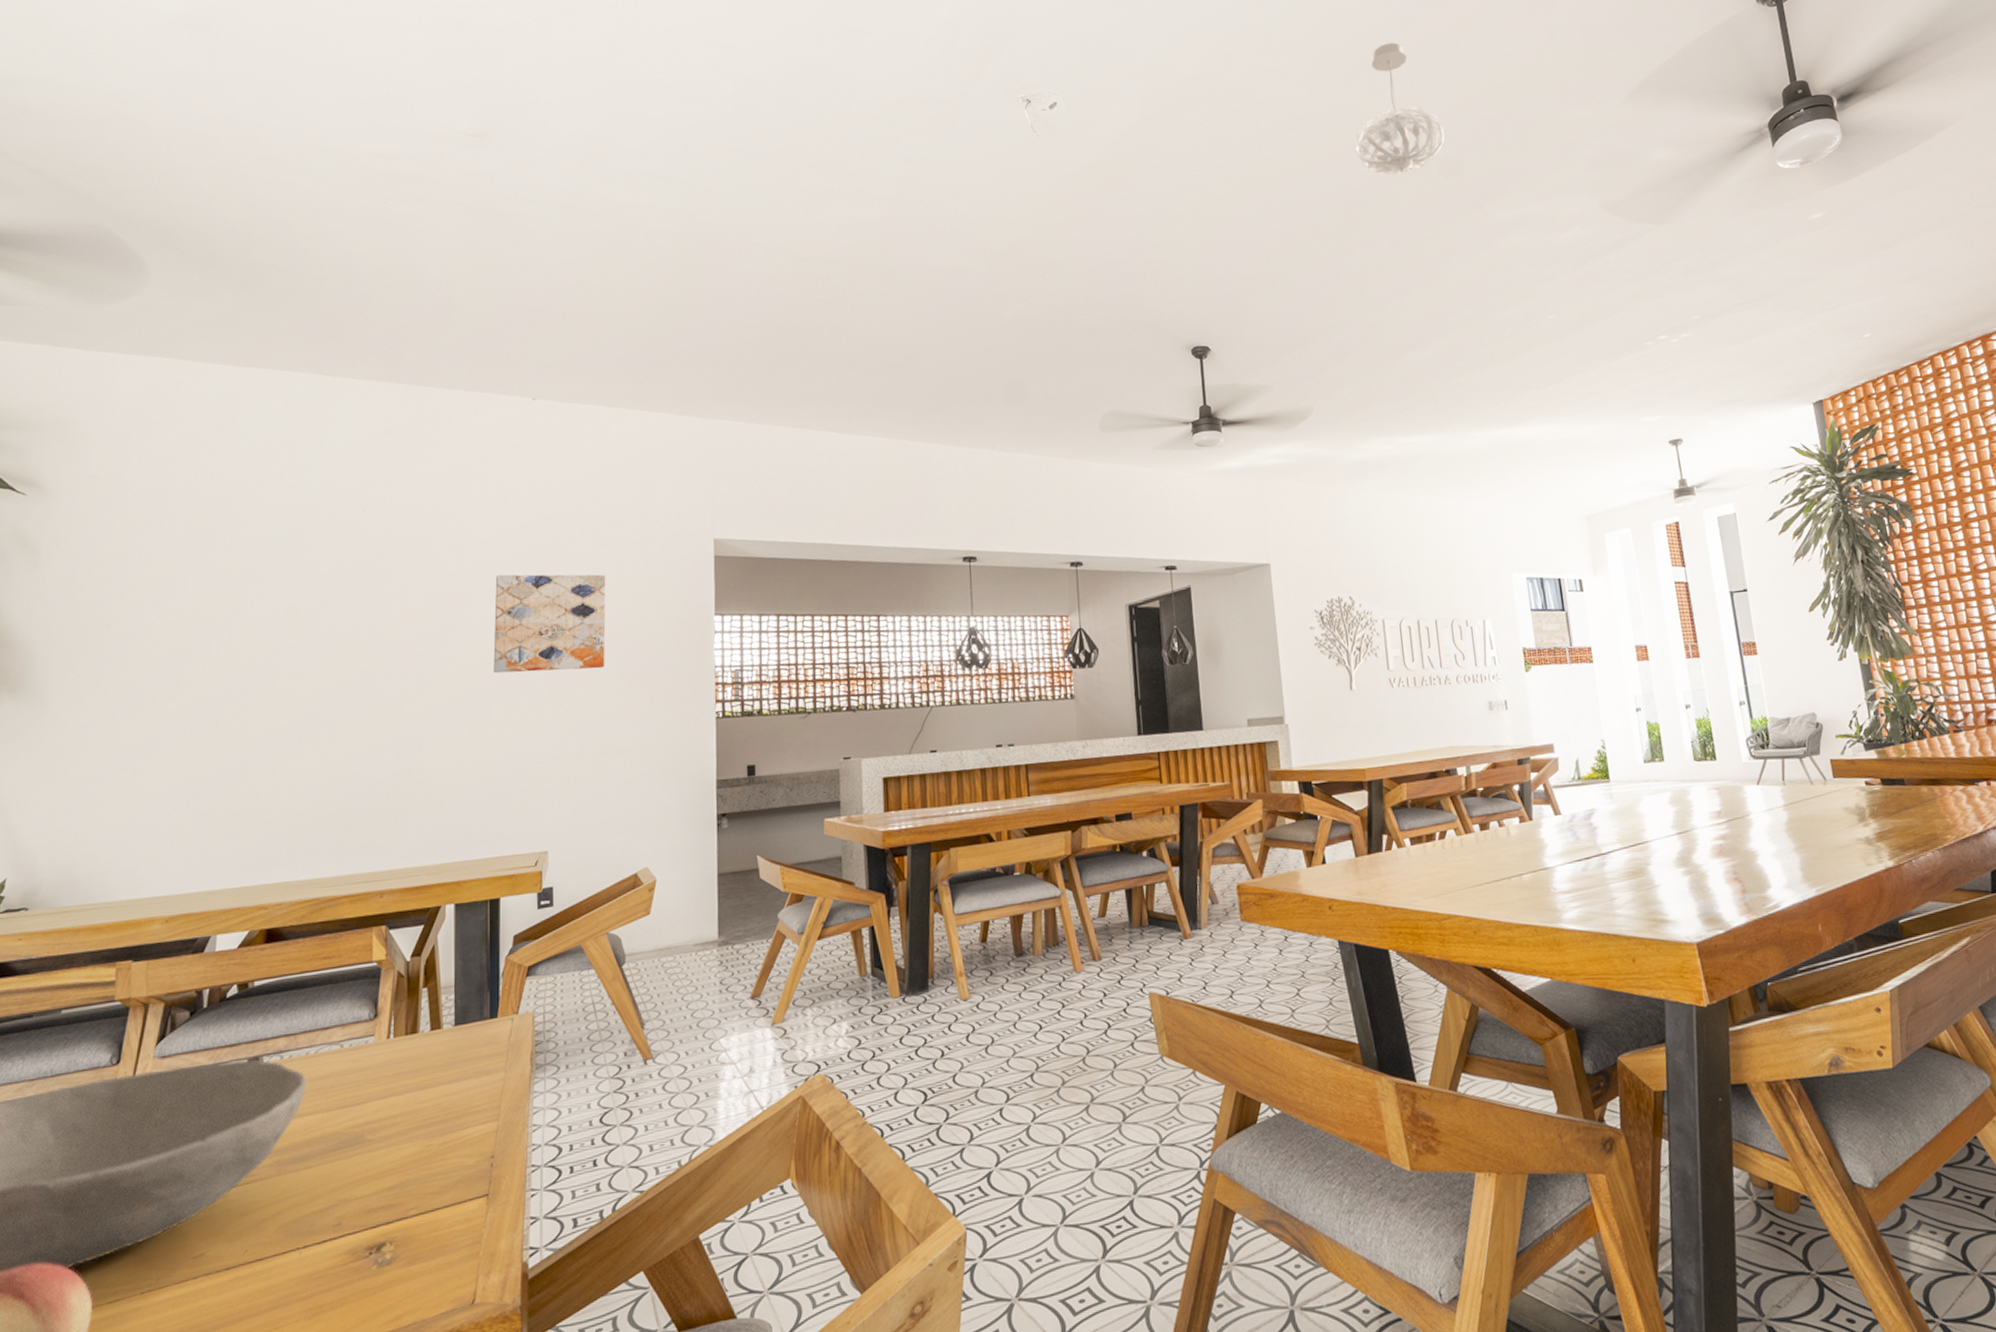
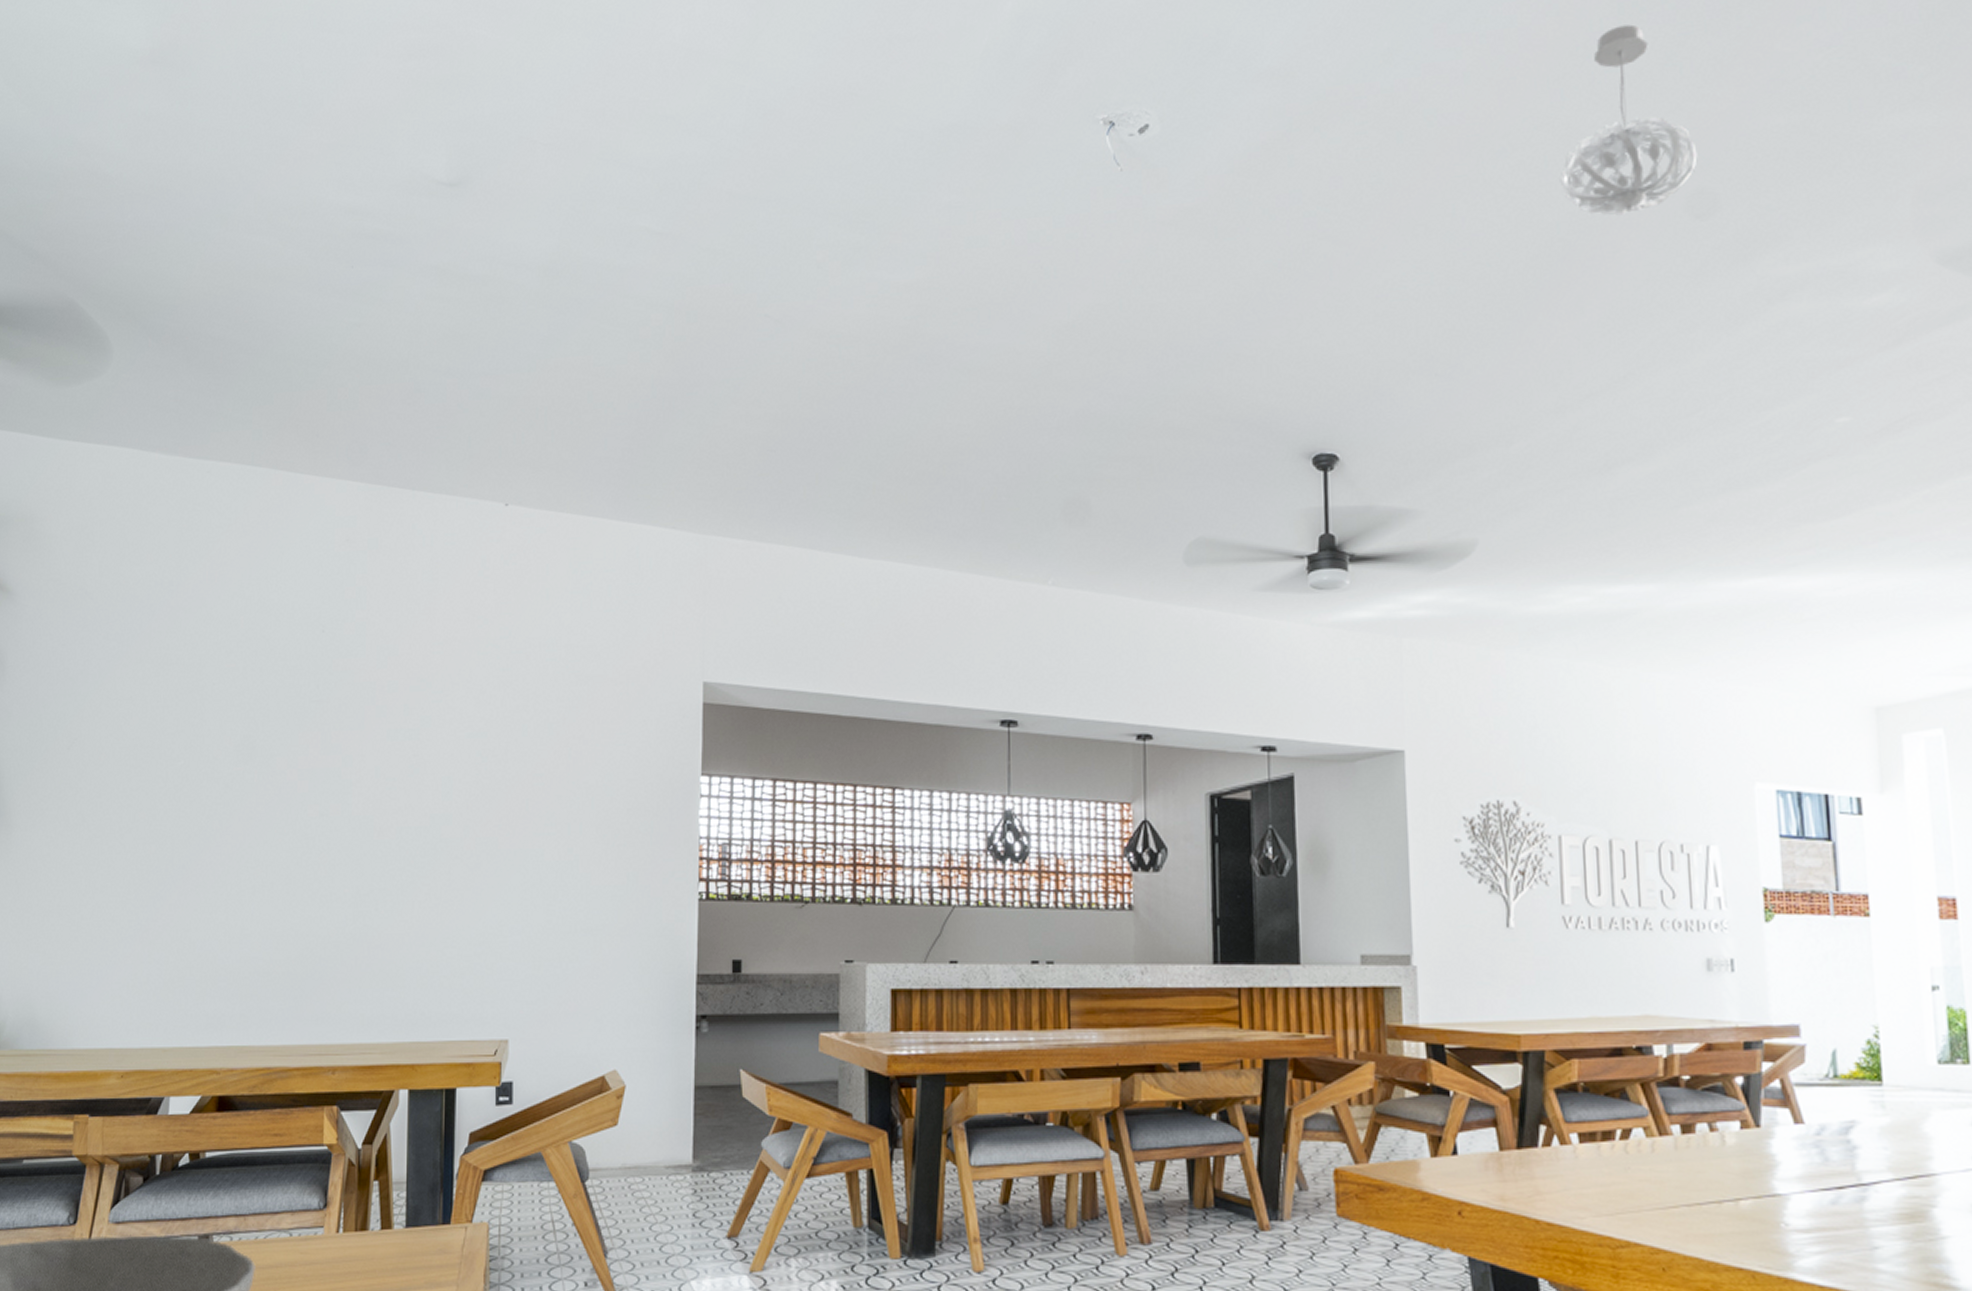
wall art: present [493,574,606,674] -> none [455,712,580,831]

